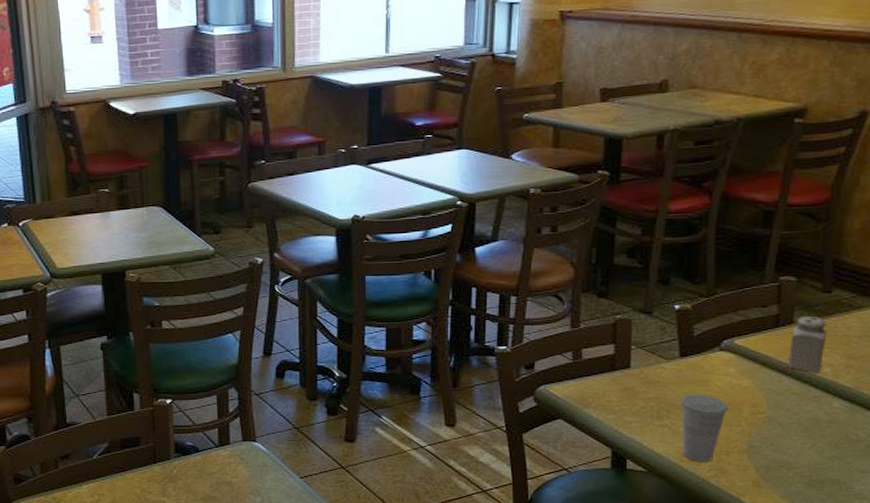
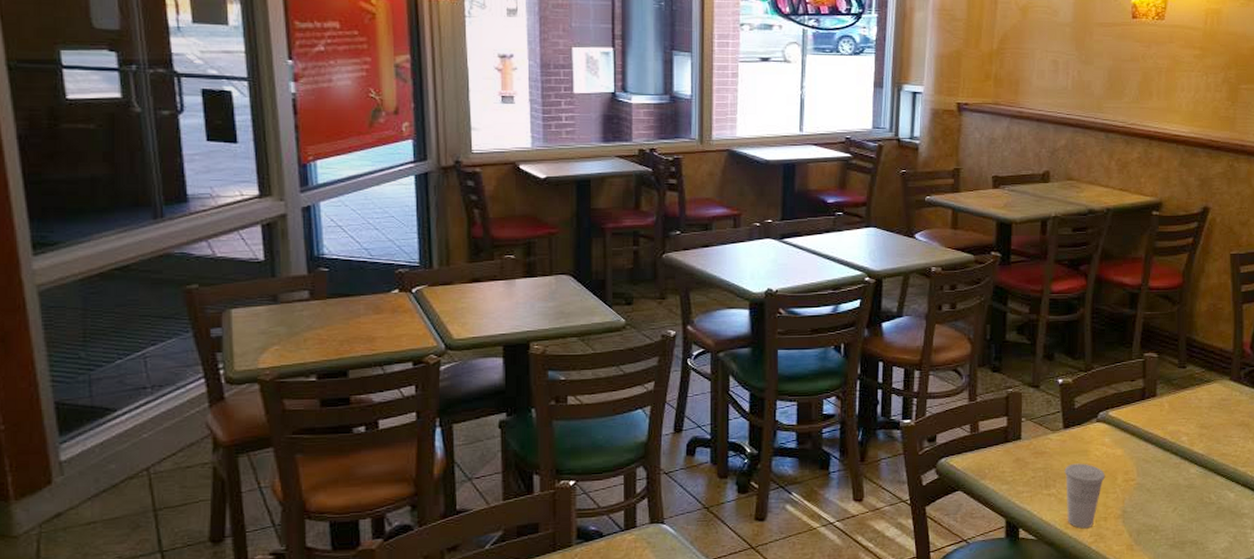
salt shaker: present [787,315,827,373] -> none [1152,389,1184,441]

